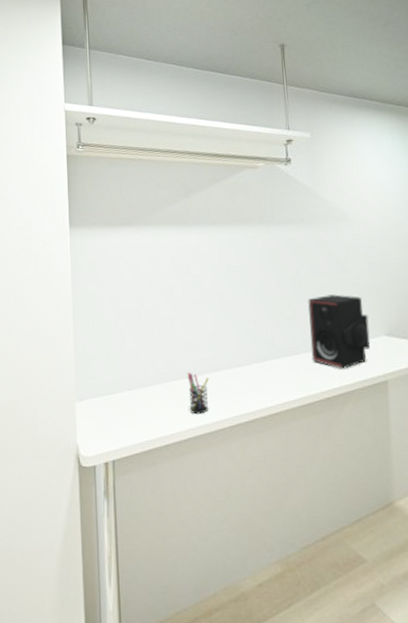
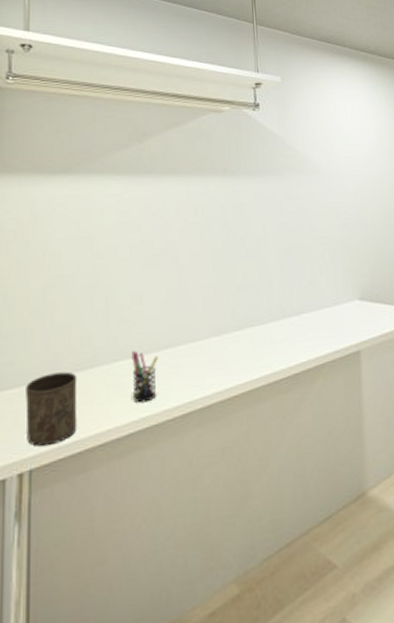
cup: none [106,386,147,443] -> present [25,371,77,447]
stereo: present [307,294,371,369] -> none [274,254,343,340]

